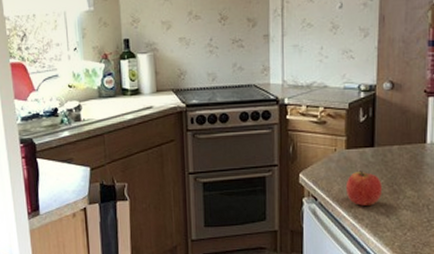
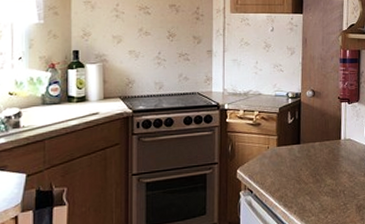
apple: present [345,170,382,206] -> none [277,164,307,195]

